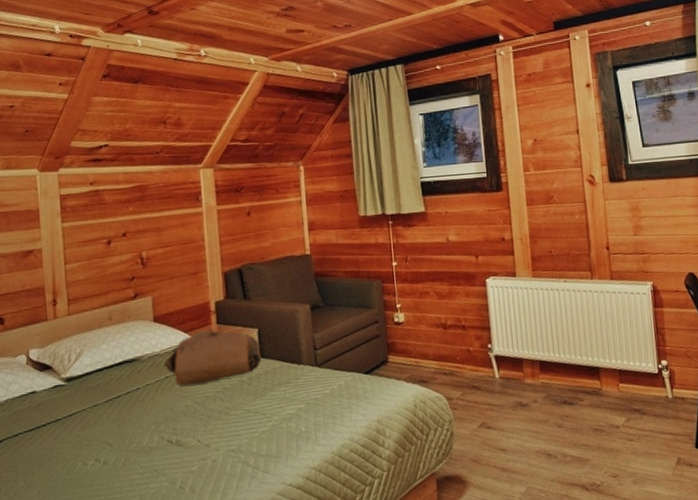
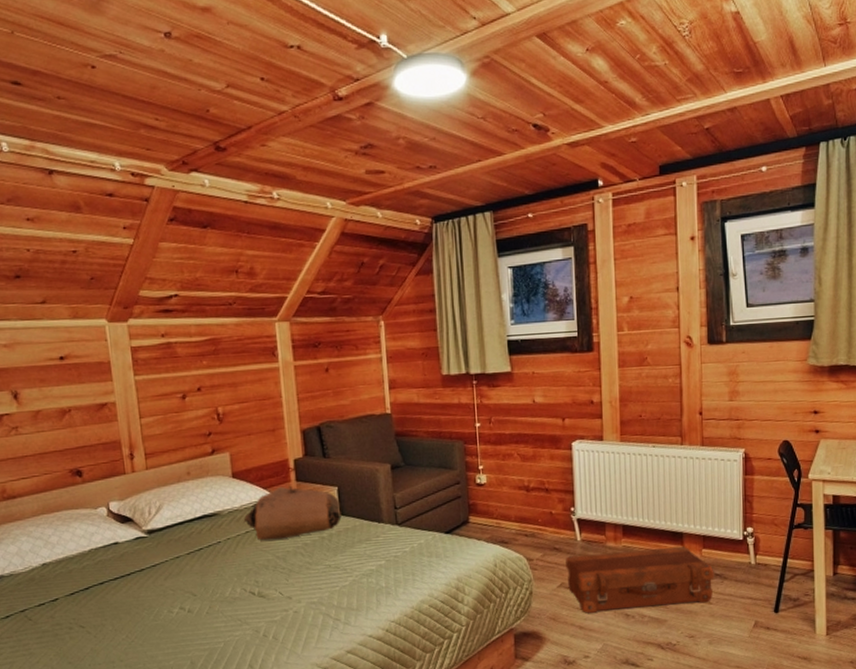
suitcase: none [485,381,634,454] -> present [566,546,715,613]

